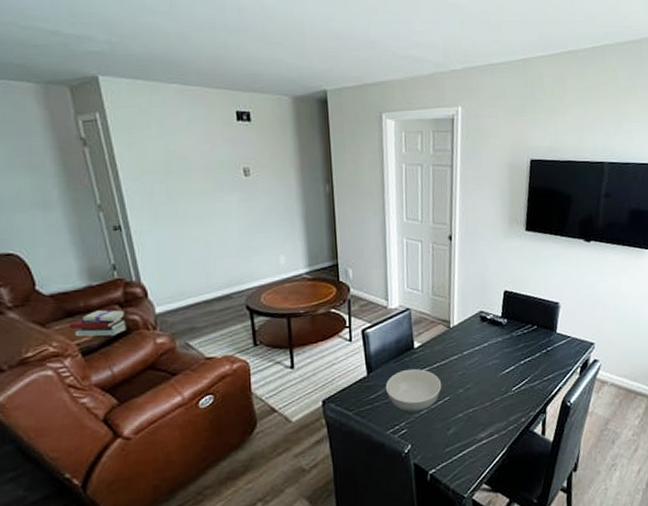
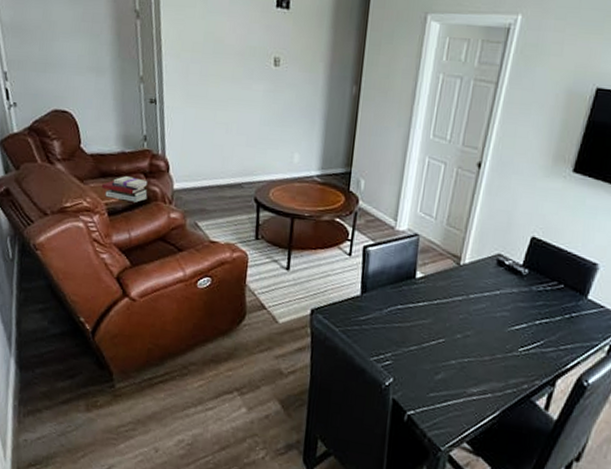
bowl: present [385,368,442,413] -> none [377,298,439,347]

